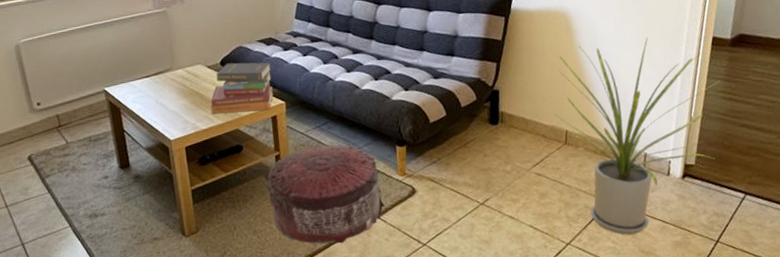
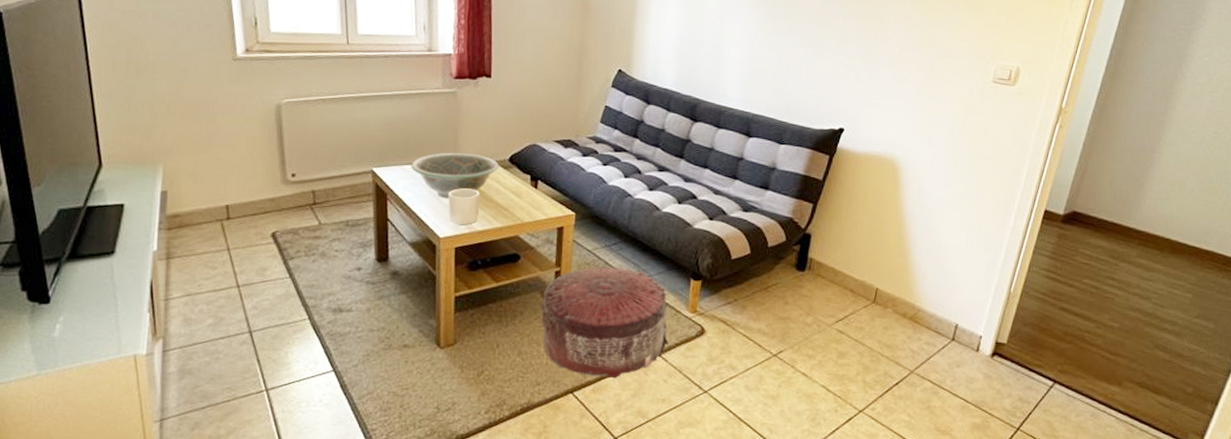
decorative bowl: none [136,62,213,106] -> present [411,152,499,199]
mug: none [172,93,201,127] -> present [448,188,480,226]
books: present [211,62,273,114] -> none [491,161,565,220]
house plant: present [554,38,721,235] -> none [867,199,1046,410]

